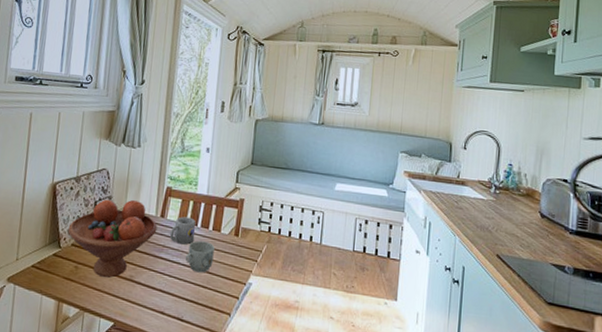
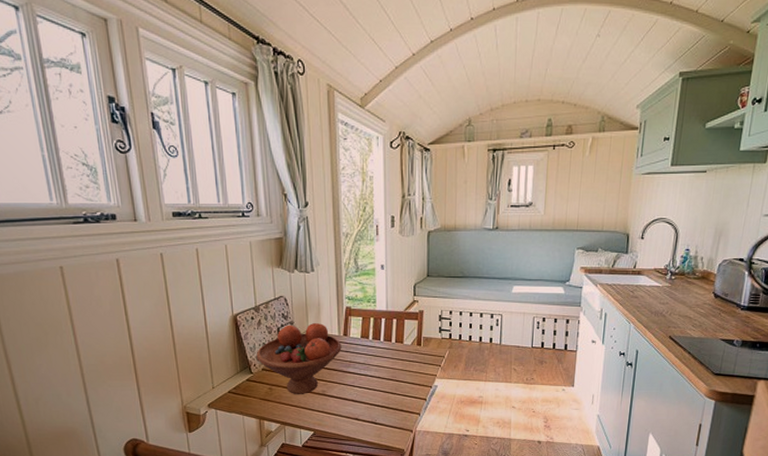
mug: present [169,216,196,245] -> none [354,333,379,358]
mug: present [185,240,215,273] -> none [372,353,399,382]

